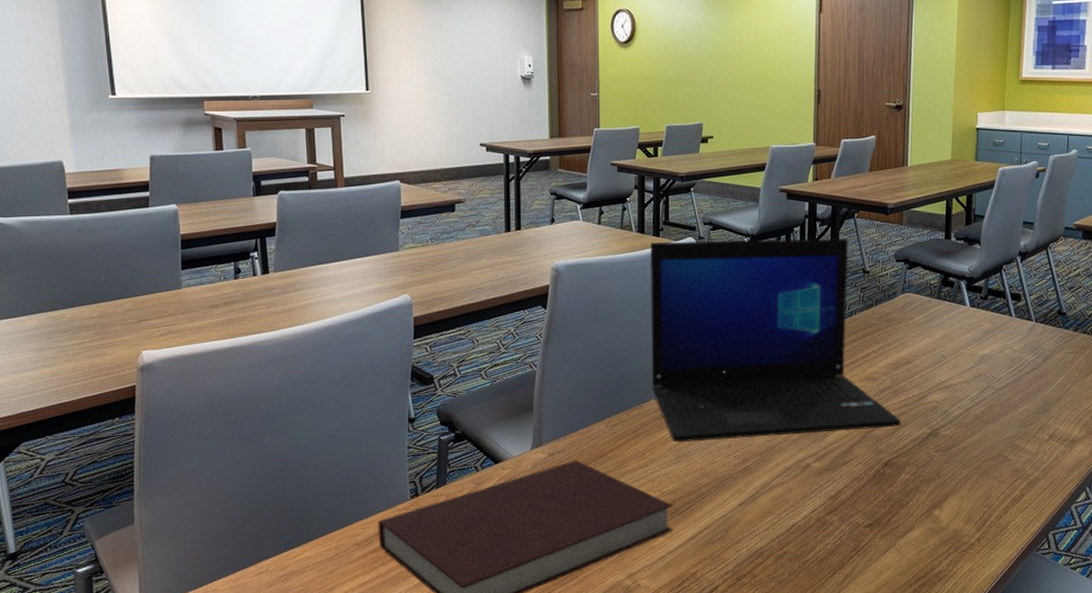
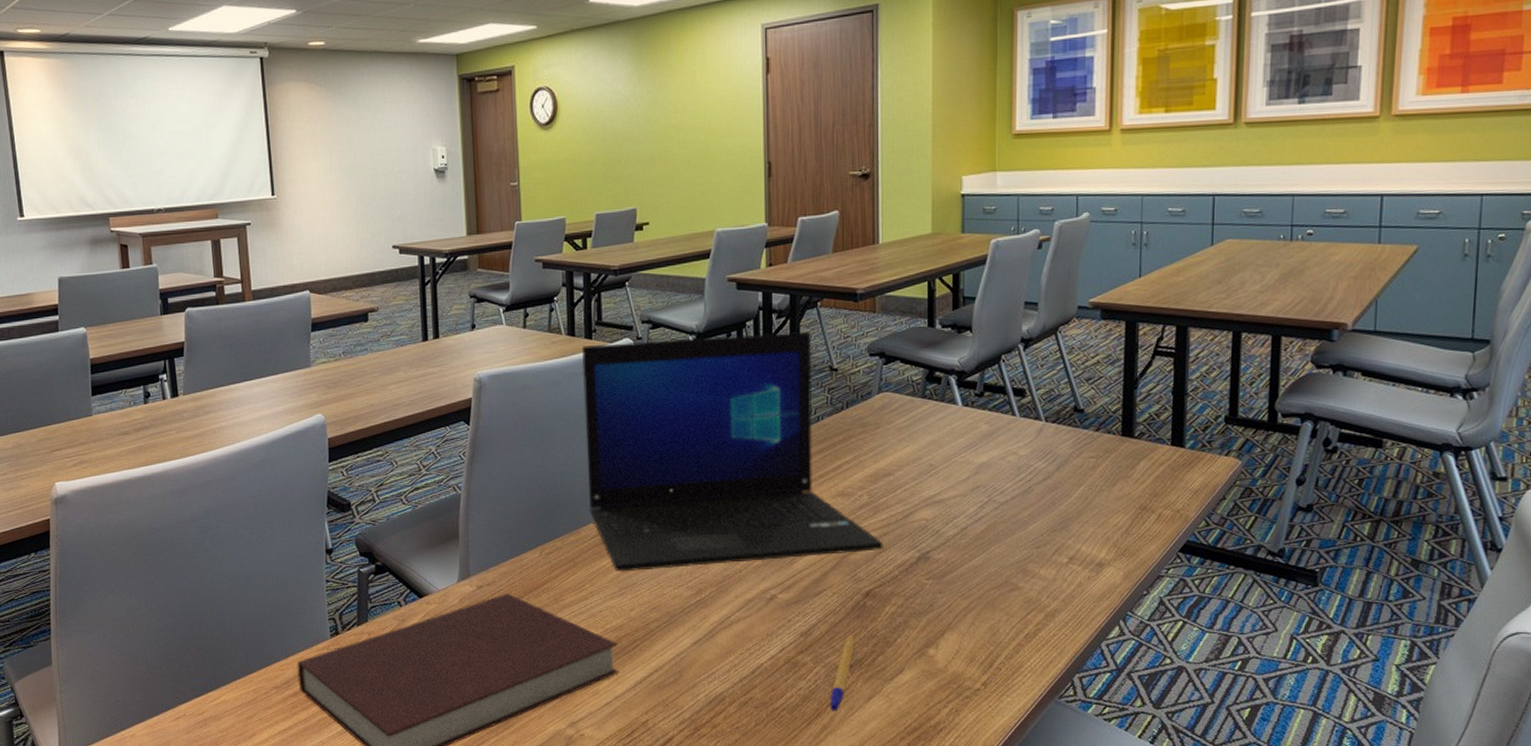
pen: none [852,498,875,563] -> present [830,635,855,711]

